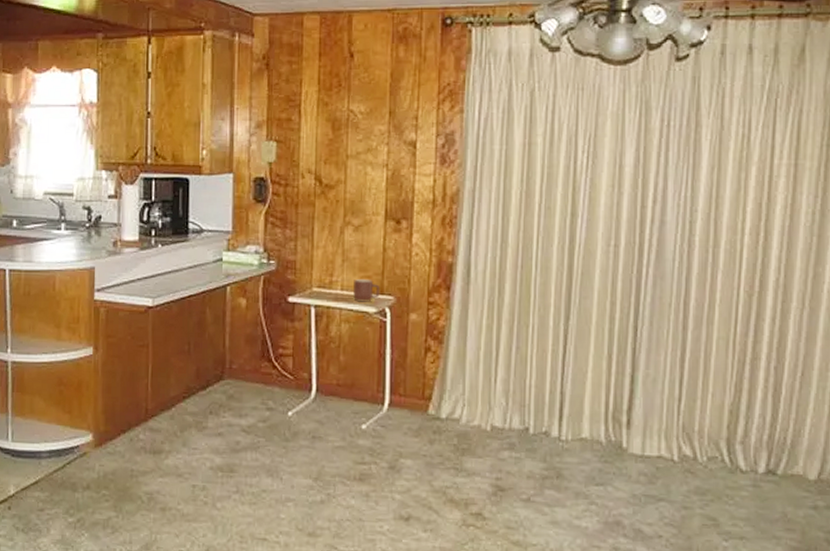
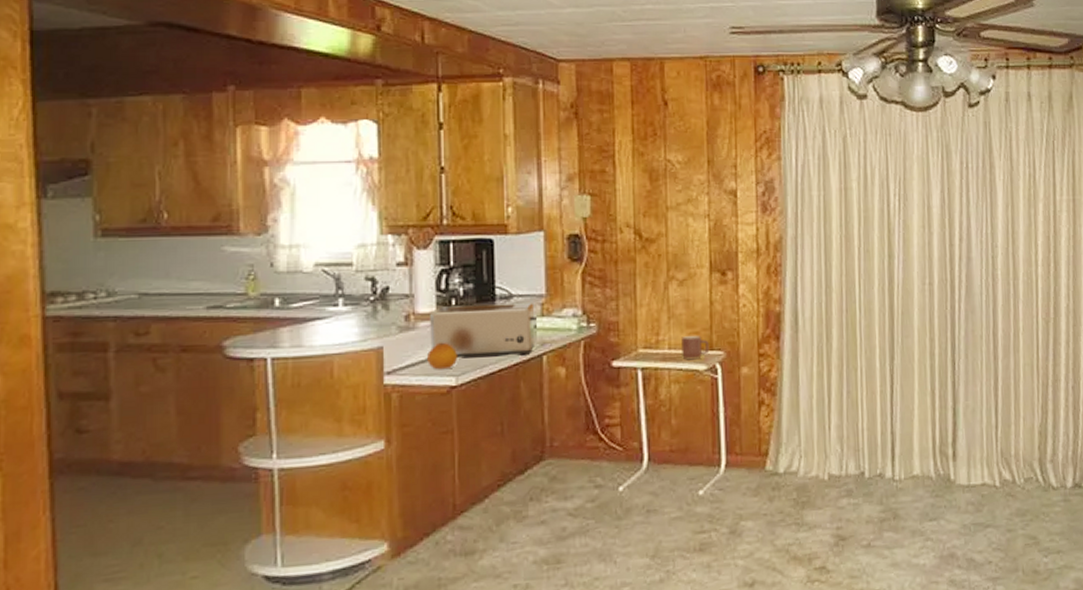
fruit: none [130,267,155,292] -> present [427,342,458,370]
toaster: none [133,236,224,285] -> present [430,303,538,359]

